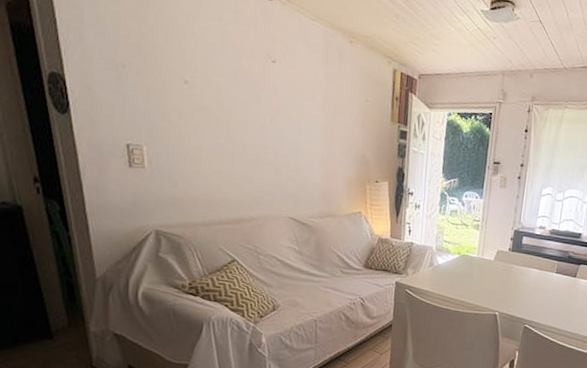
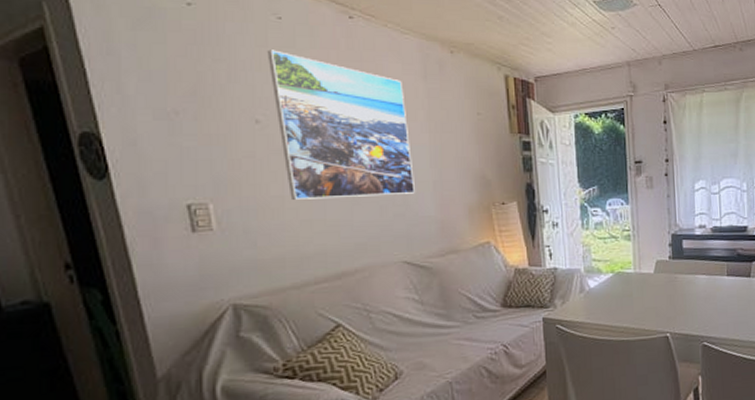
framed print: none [198,20,307,162] -> present [267,49,415,200]

